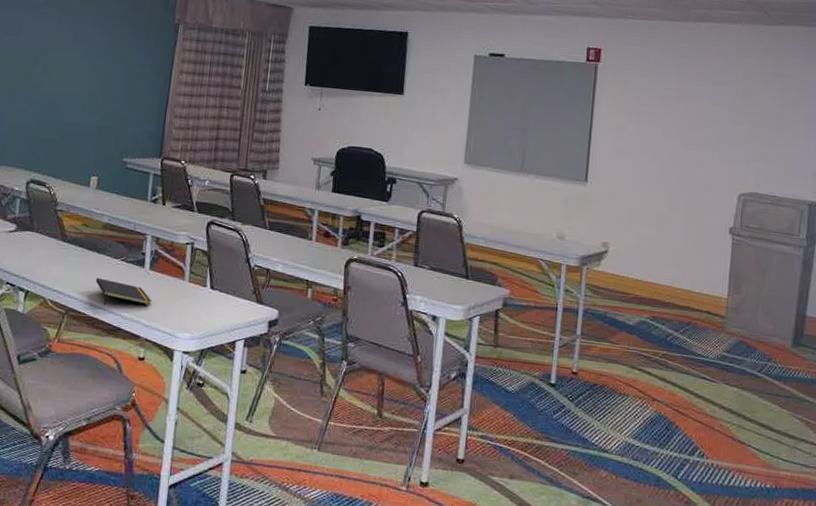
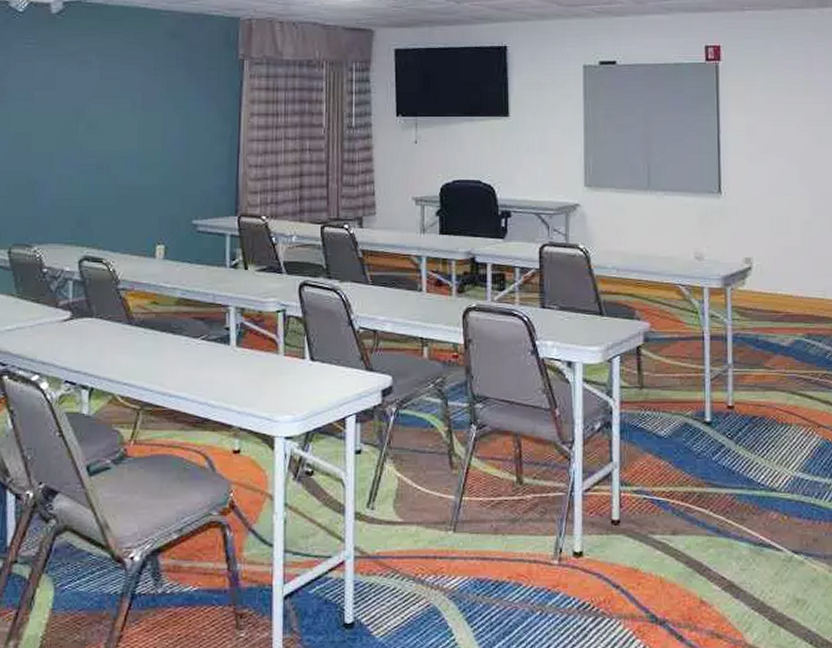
notepad: present [95,277,152,306] -> none [173,363,243,394]

